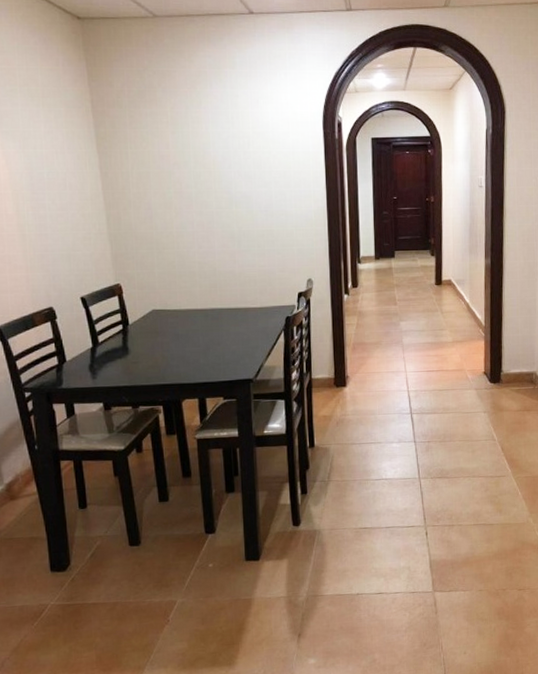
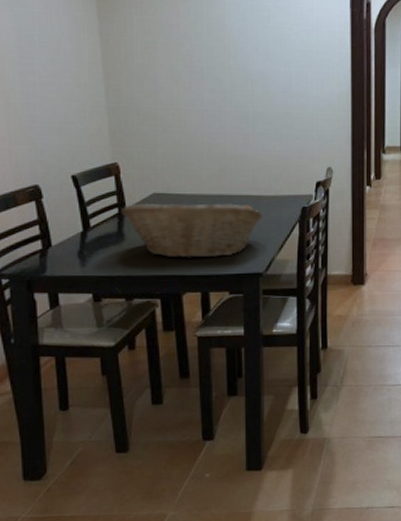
fruit basket: none [125,314,252,368] -> present [121,199,264,258]

